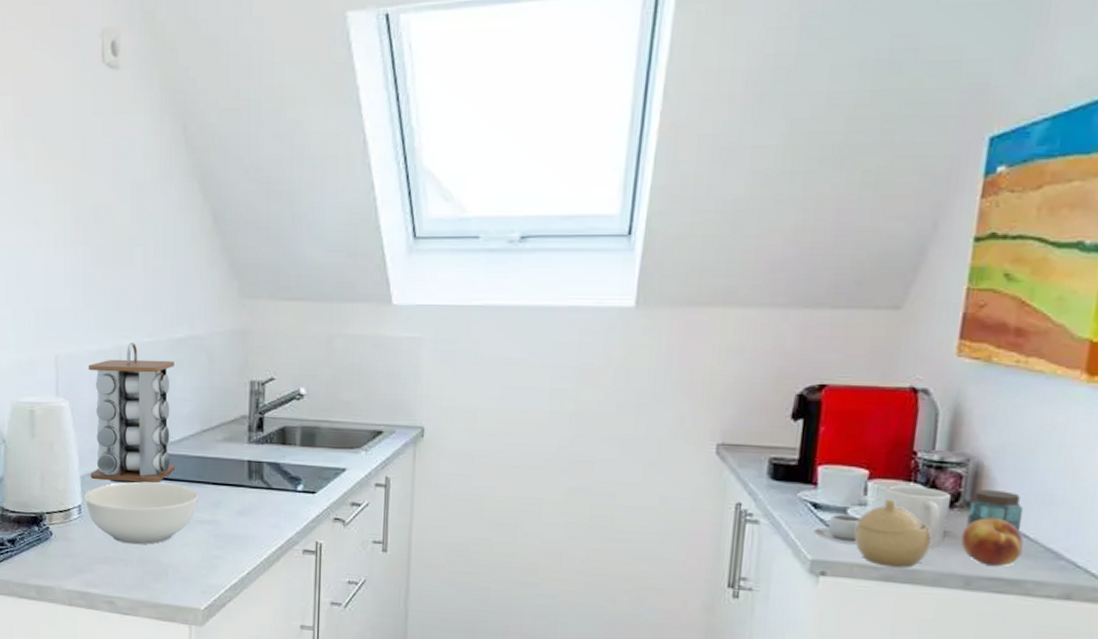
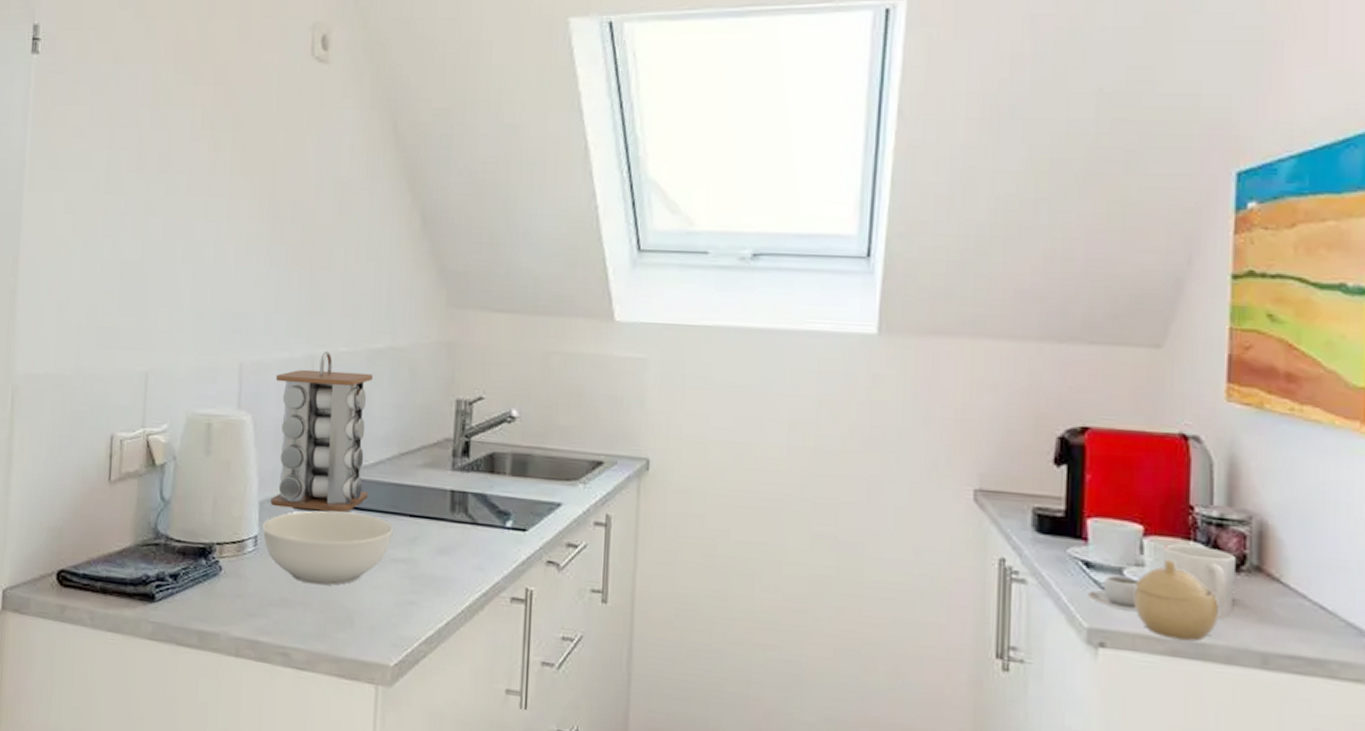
fruit: present [961,518,1024,566] -> none [1252,584,1322,643]
peanut butter: present [966,490,1024,531] -> none [1256,552,1317,601]

